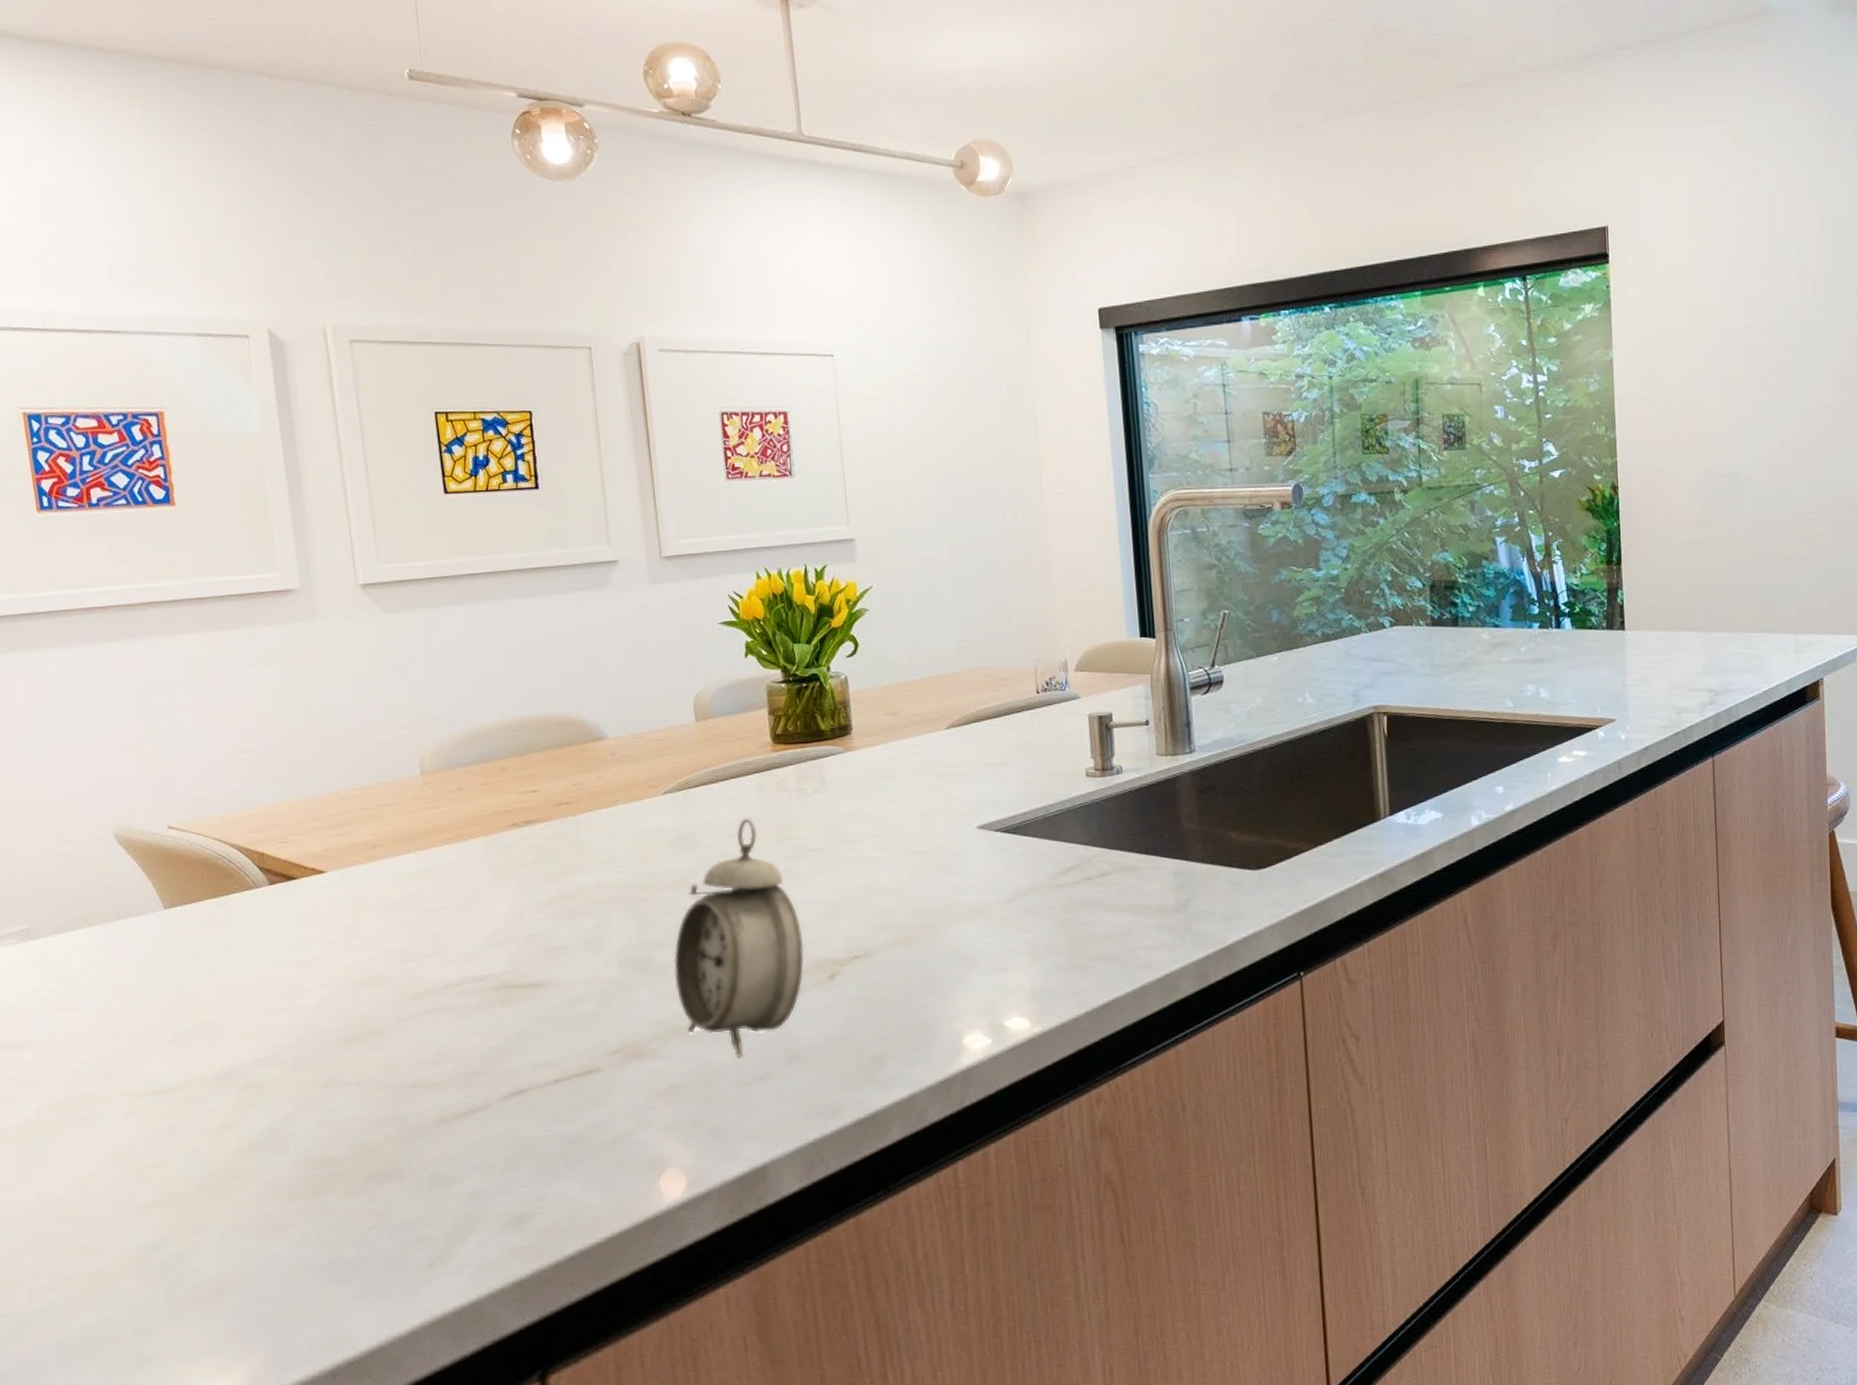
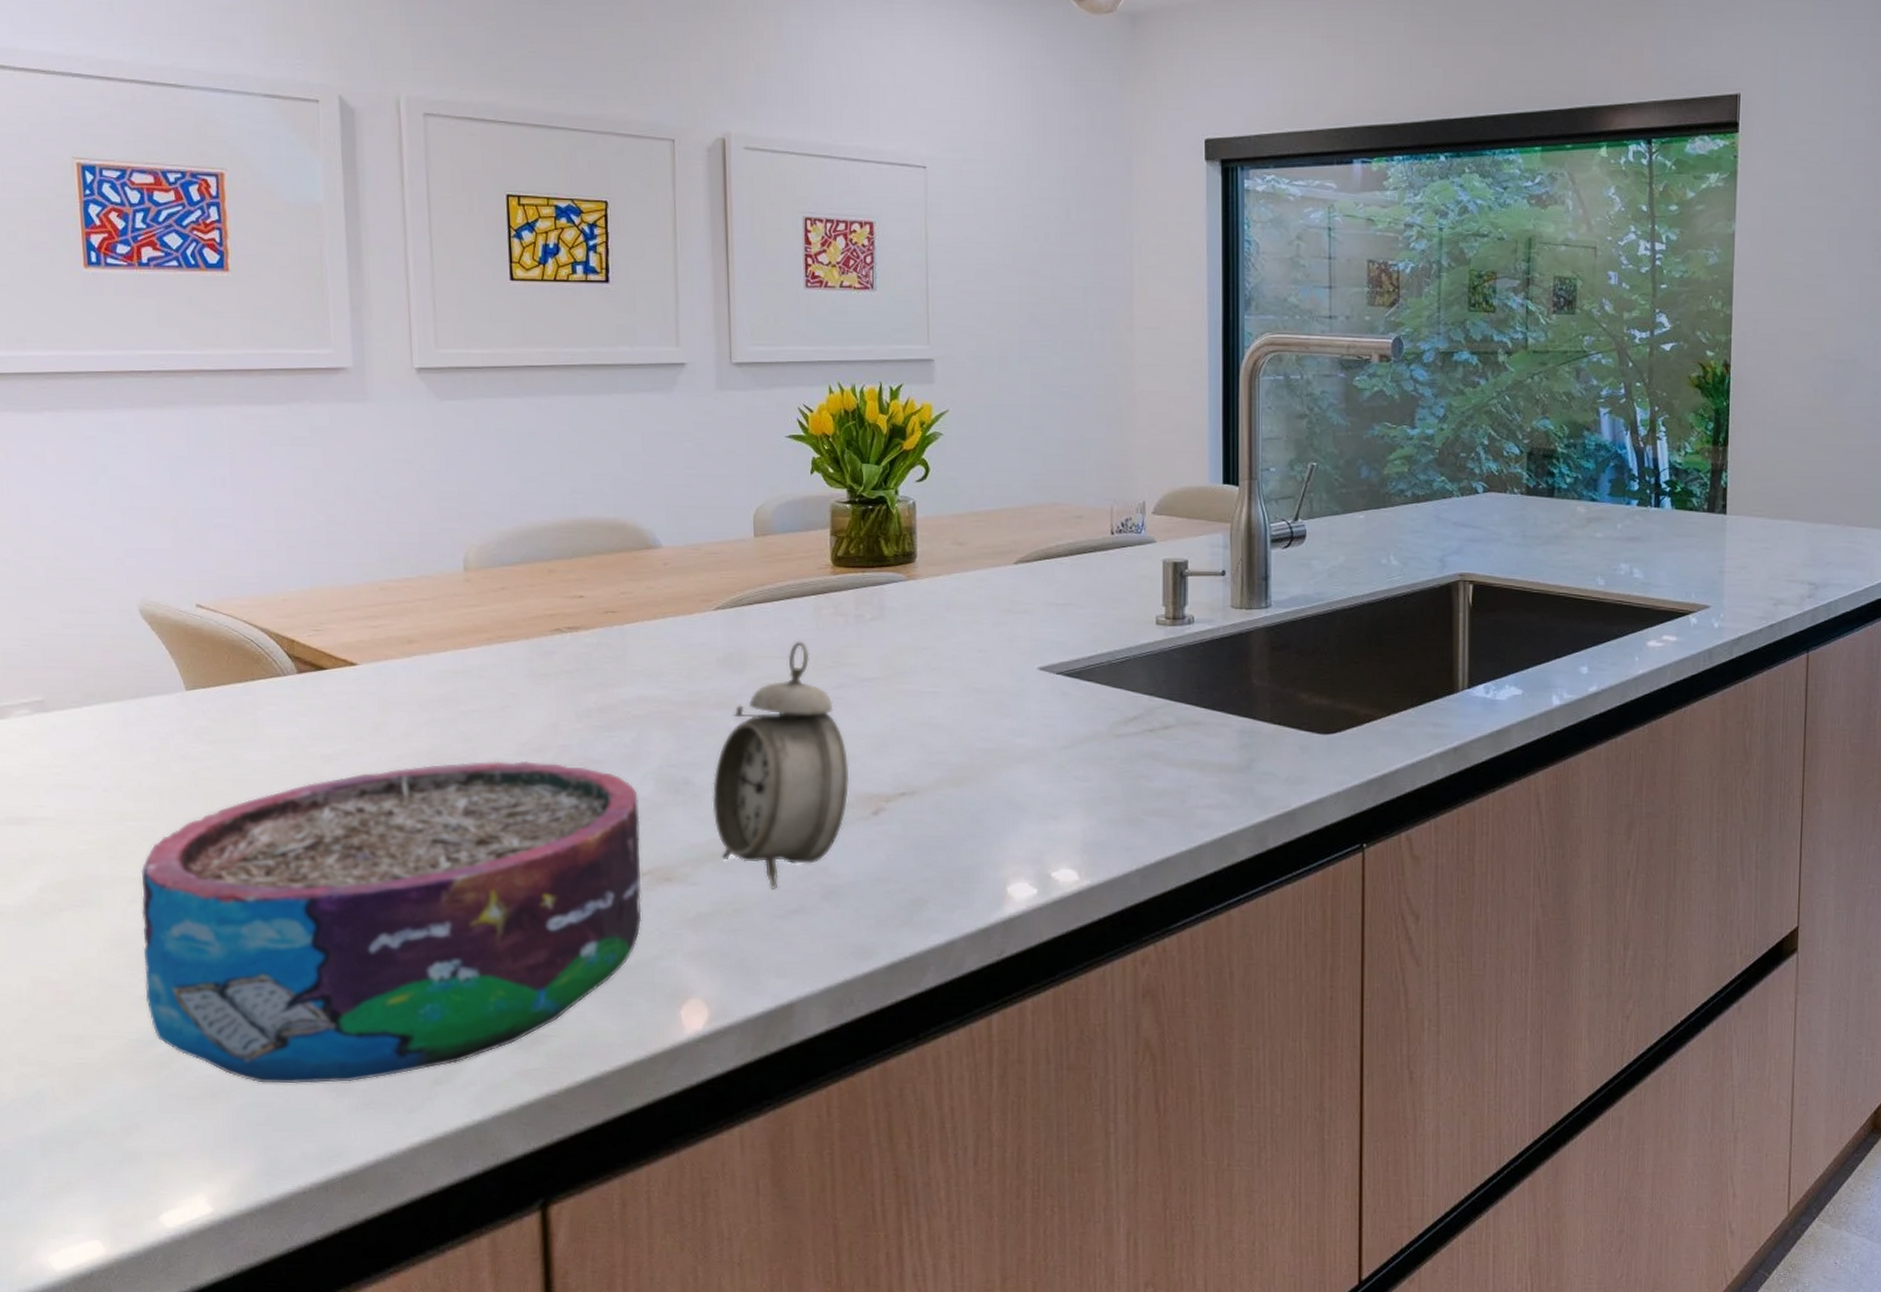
bowl: none [135,952,616,1280] -> present [141,760,642,1084]

